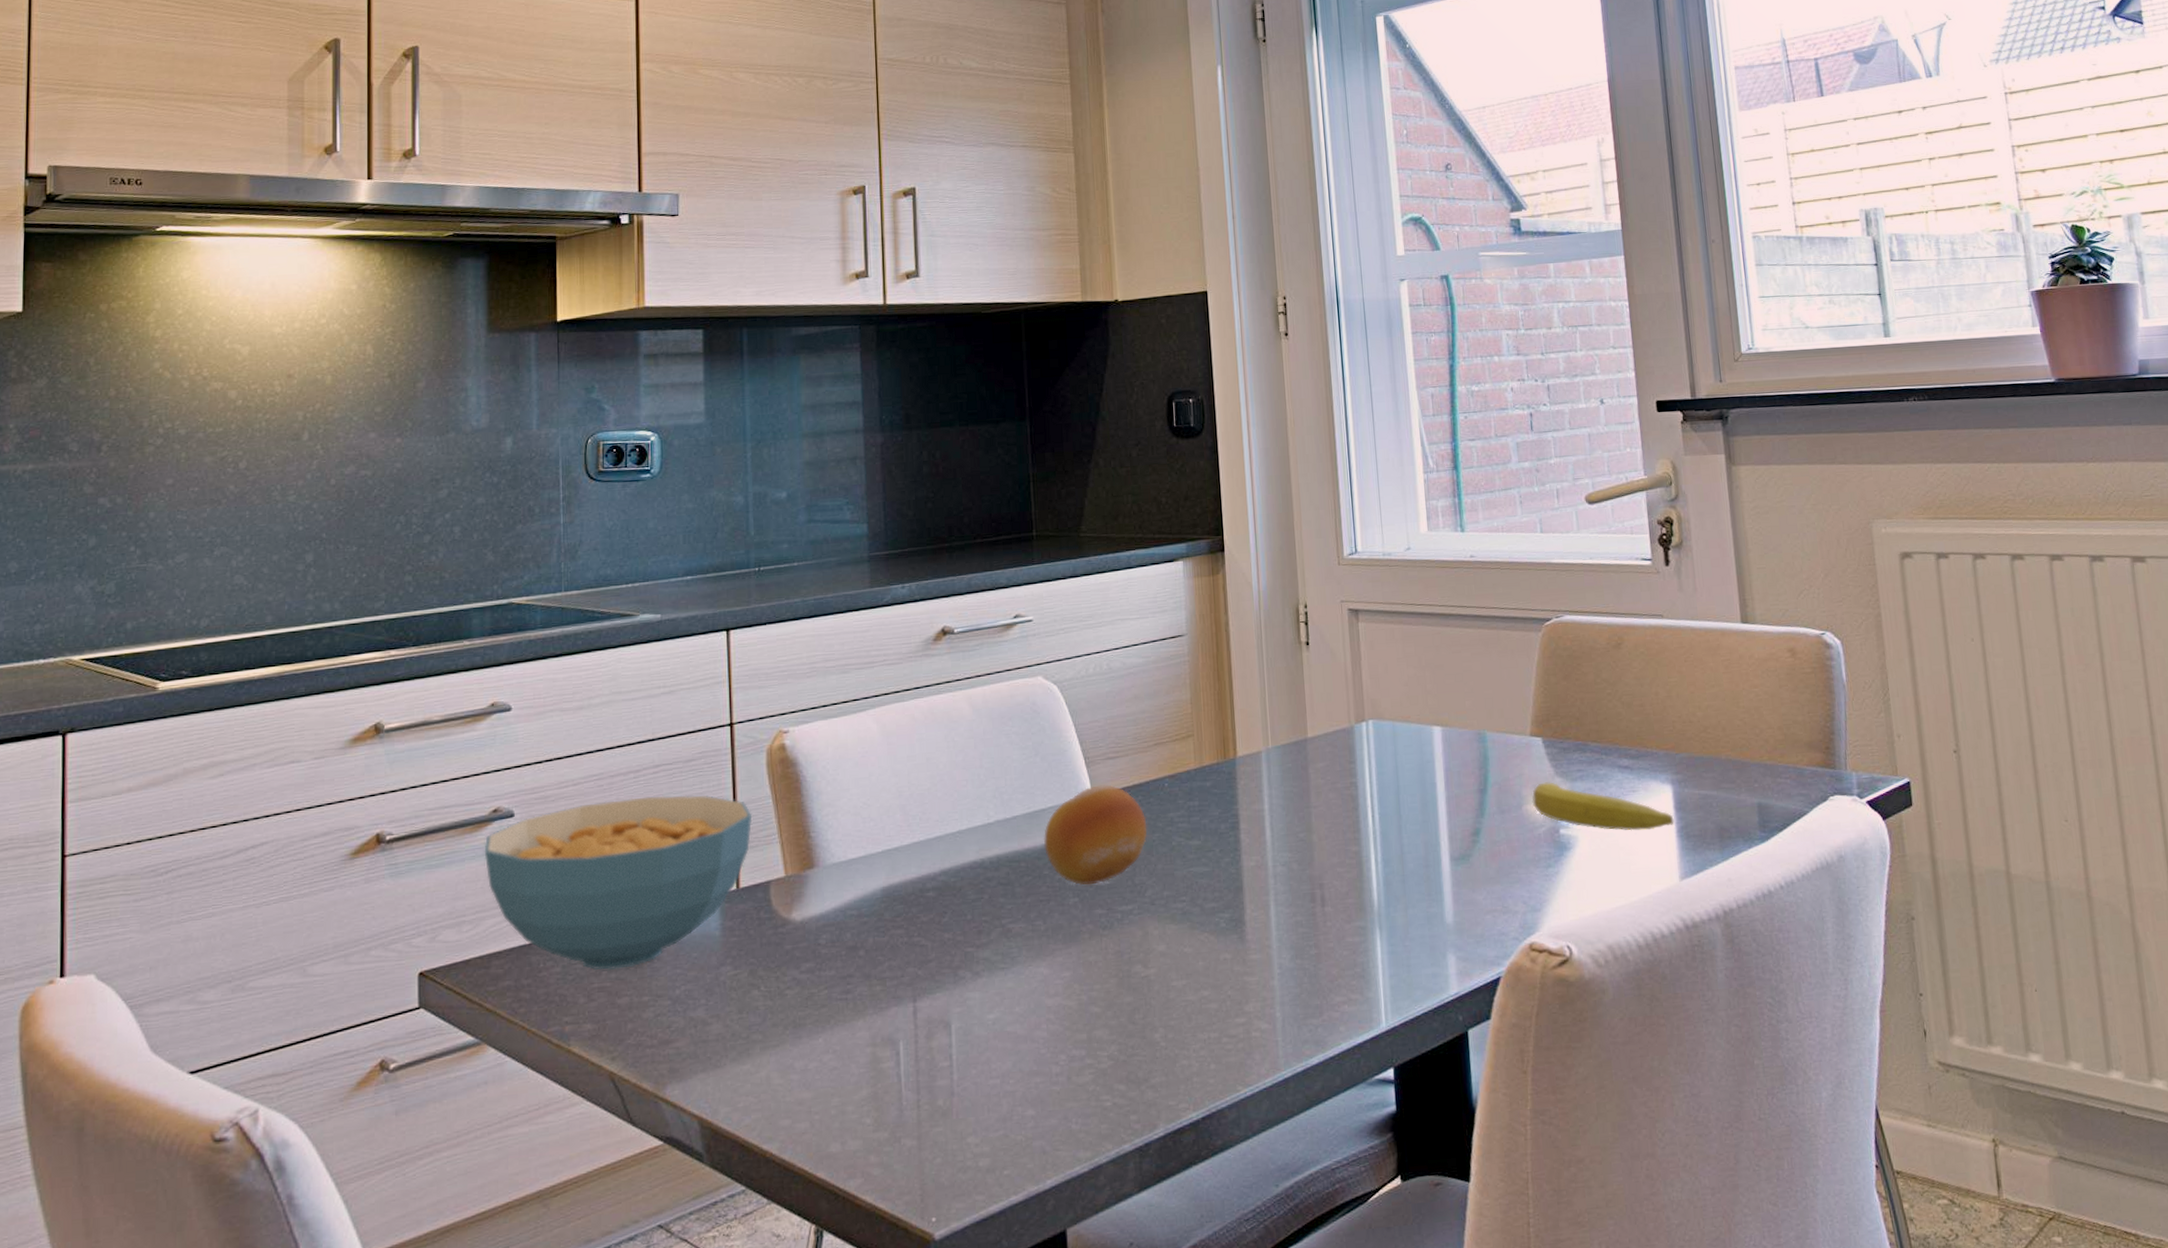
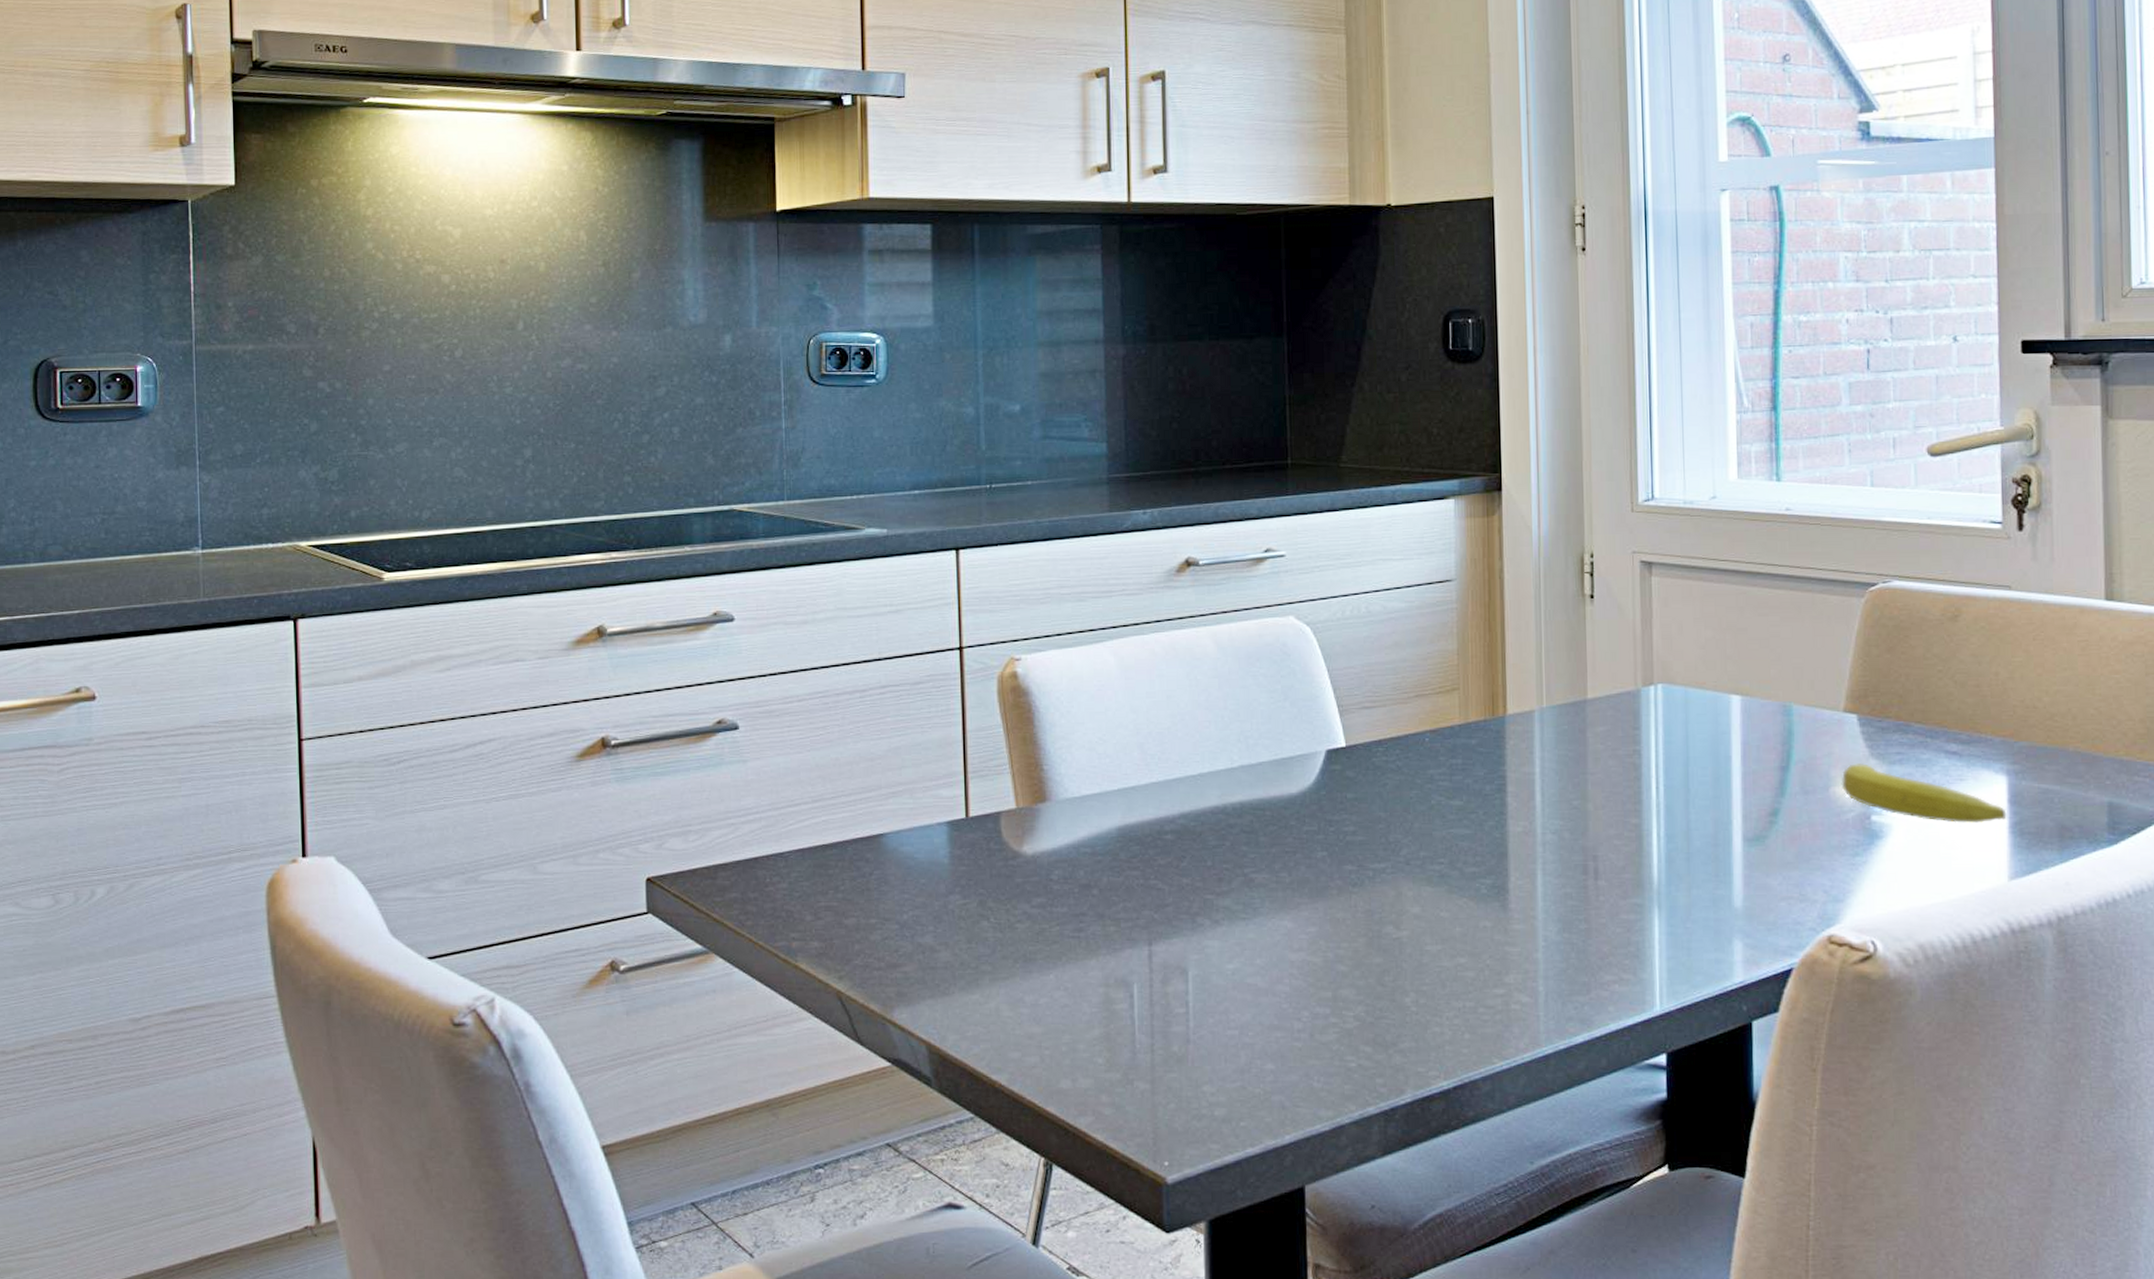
cereal bowl: present [484,794,753,970] -> none [709,717,983,889]
fruit: present [1044,785,1148,885] -> none [1291,735,1405,840]

